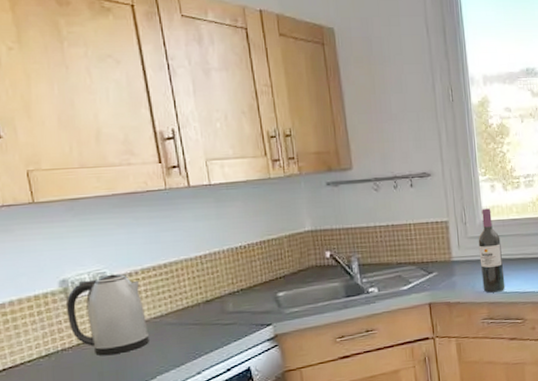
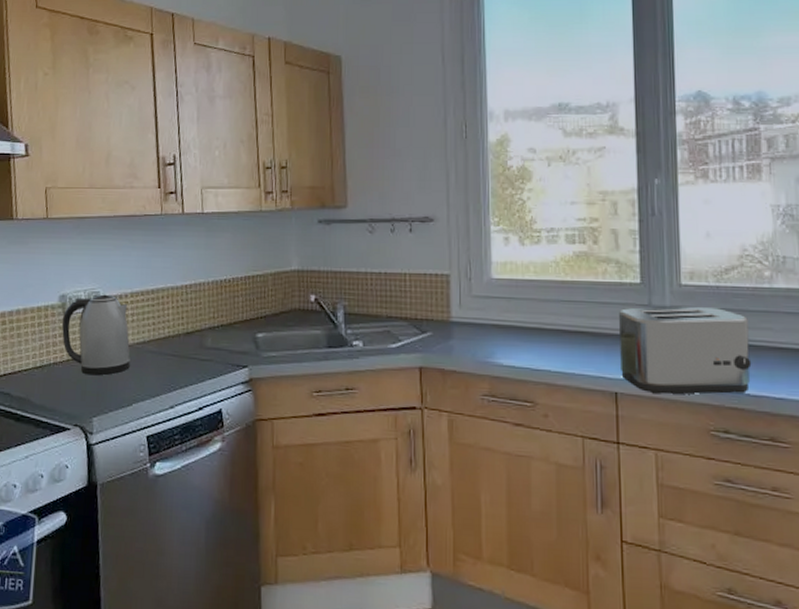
wine bottle: present [478,208,506,293] -> none [484,264,514,365]

